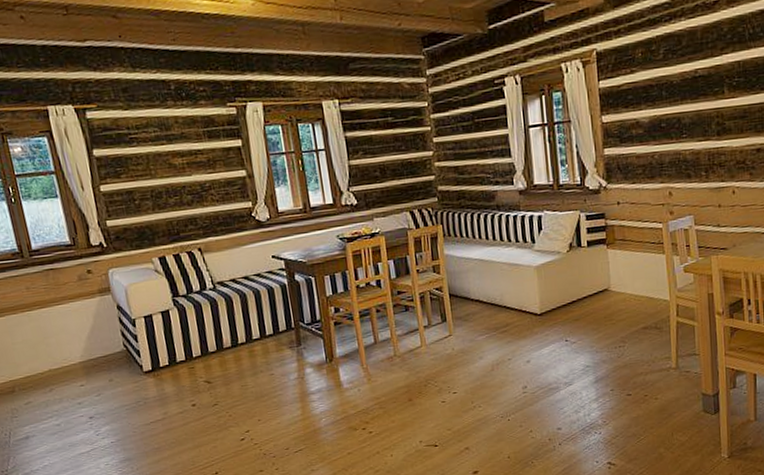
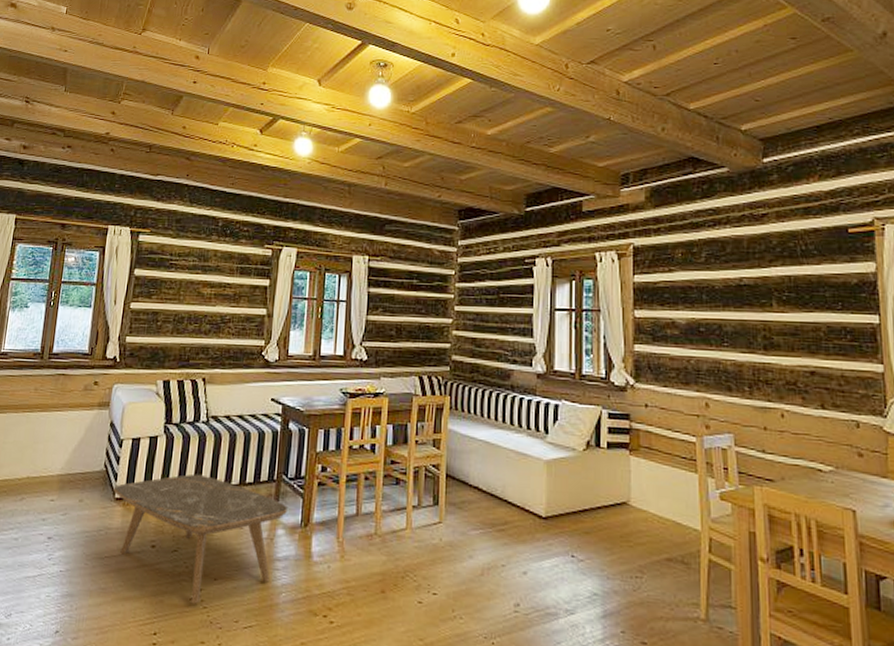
coffee table: none [139,336,311,444] -> present [113,473,287,604]

